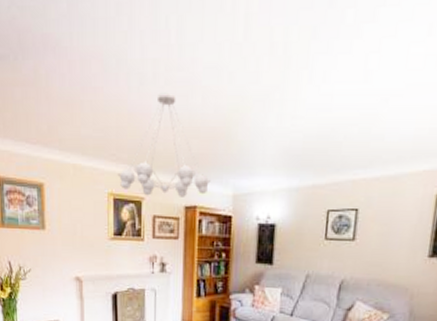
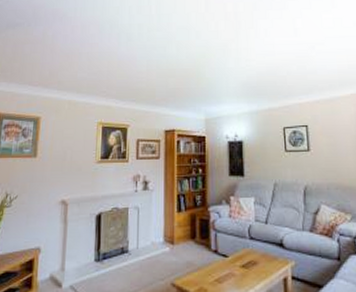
chandelier: present [117,92,211,197] -> none [107,46,186,124]

